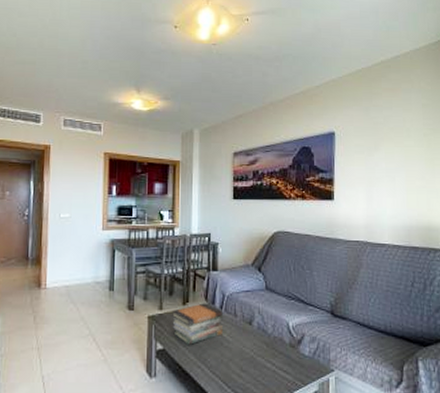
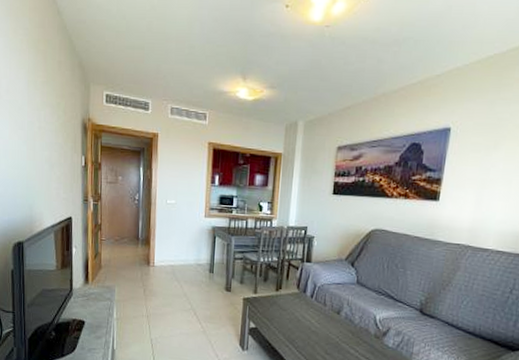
book stack: present [171,303,224,345] -> none [264,290,314,327]

